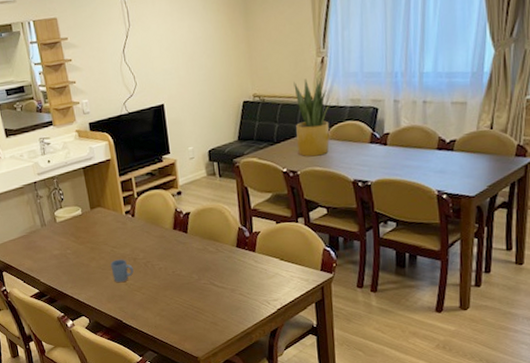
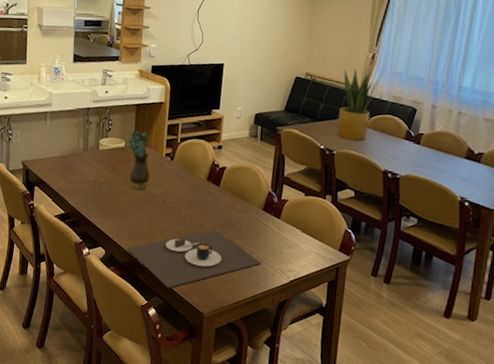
vase: none [84,193,116,254] -> present [128,130,150,191]
mug: present [110,259,134,283] -> none [139,197,161,222]
place setting: none [110,277,246,342] -> present [127,230,262,289]

